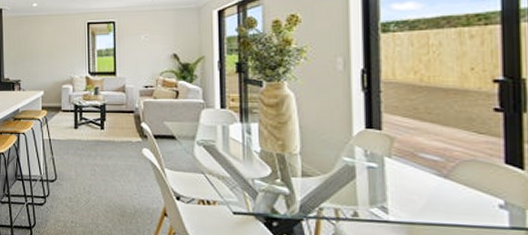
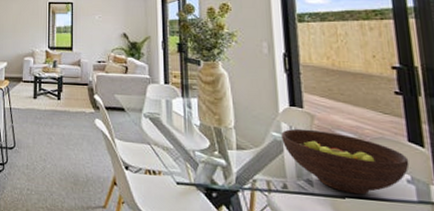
fruit bowl: none [354,152,504,222] -> present [281,128,410,195]

